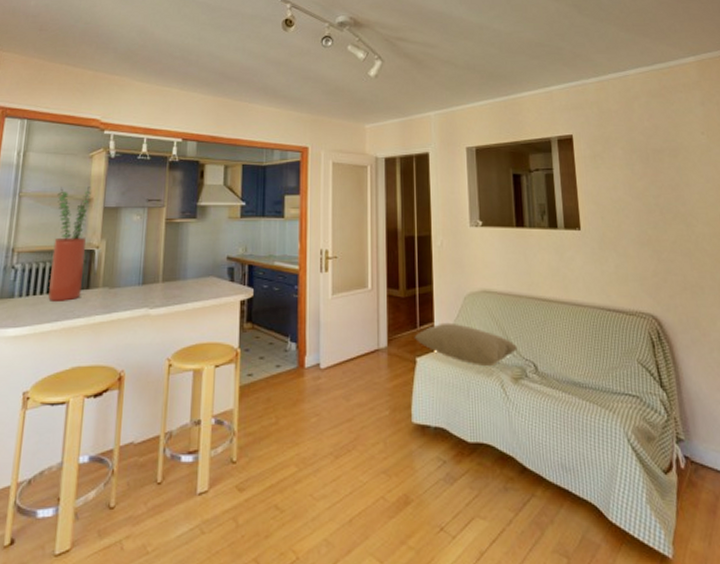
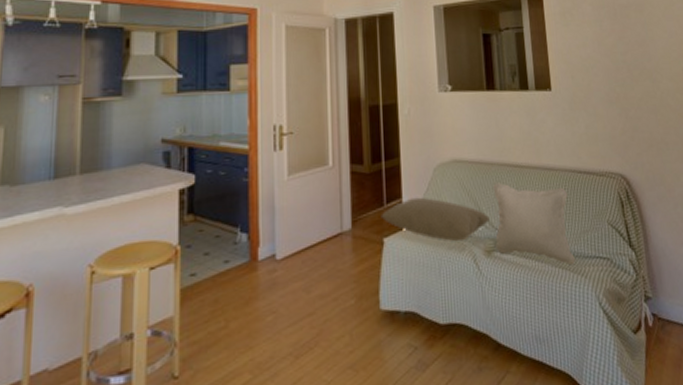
cushion: none [521,315,603,400] -> present [493,183,575,266]

